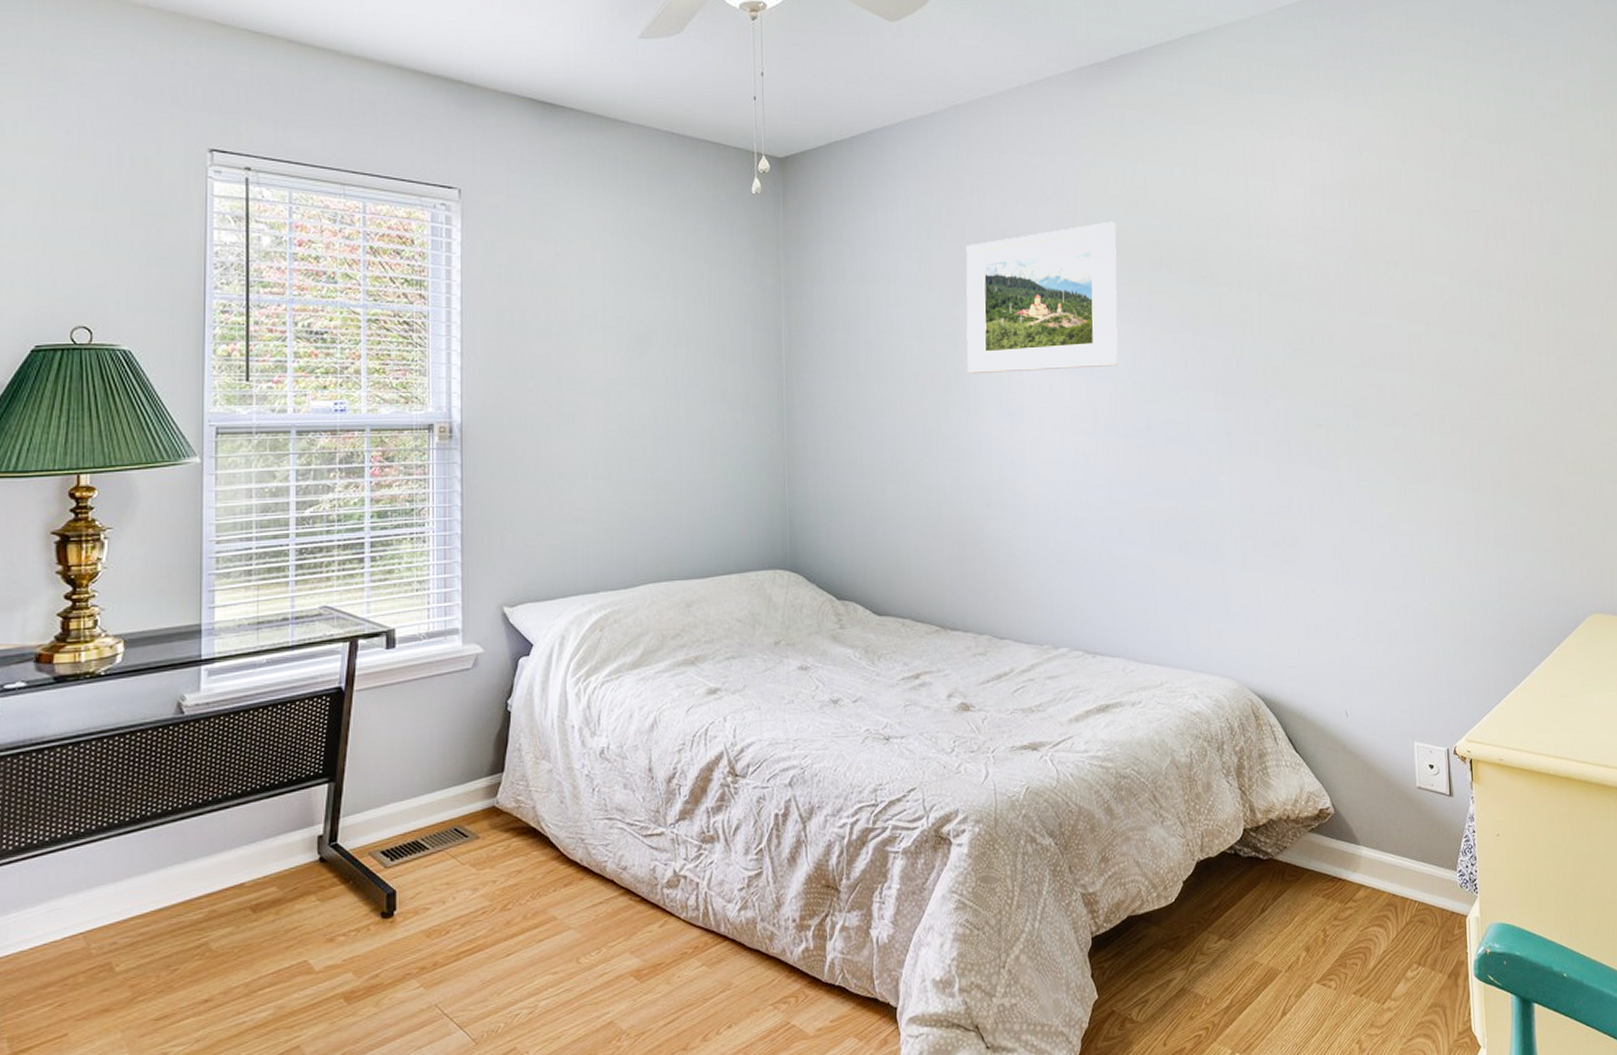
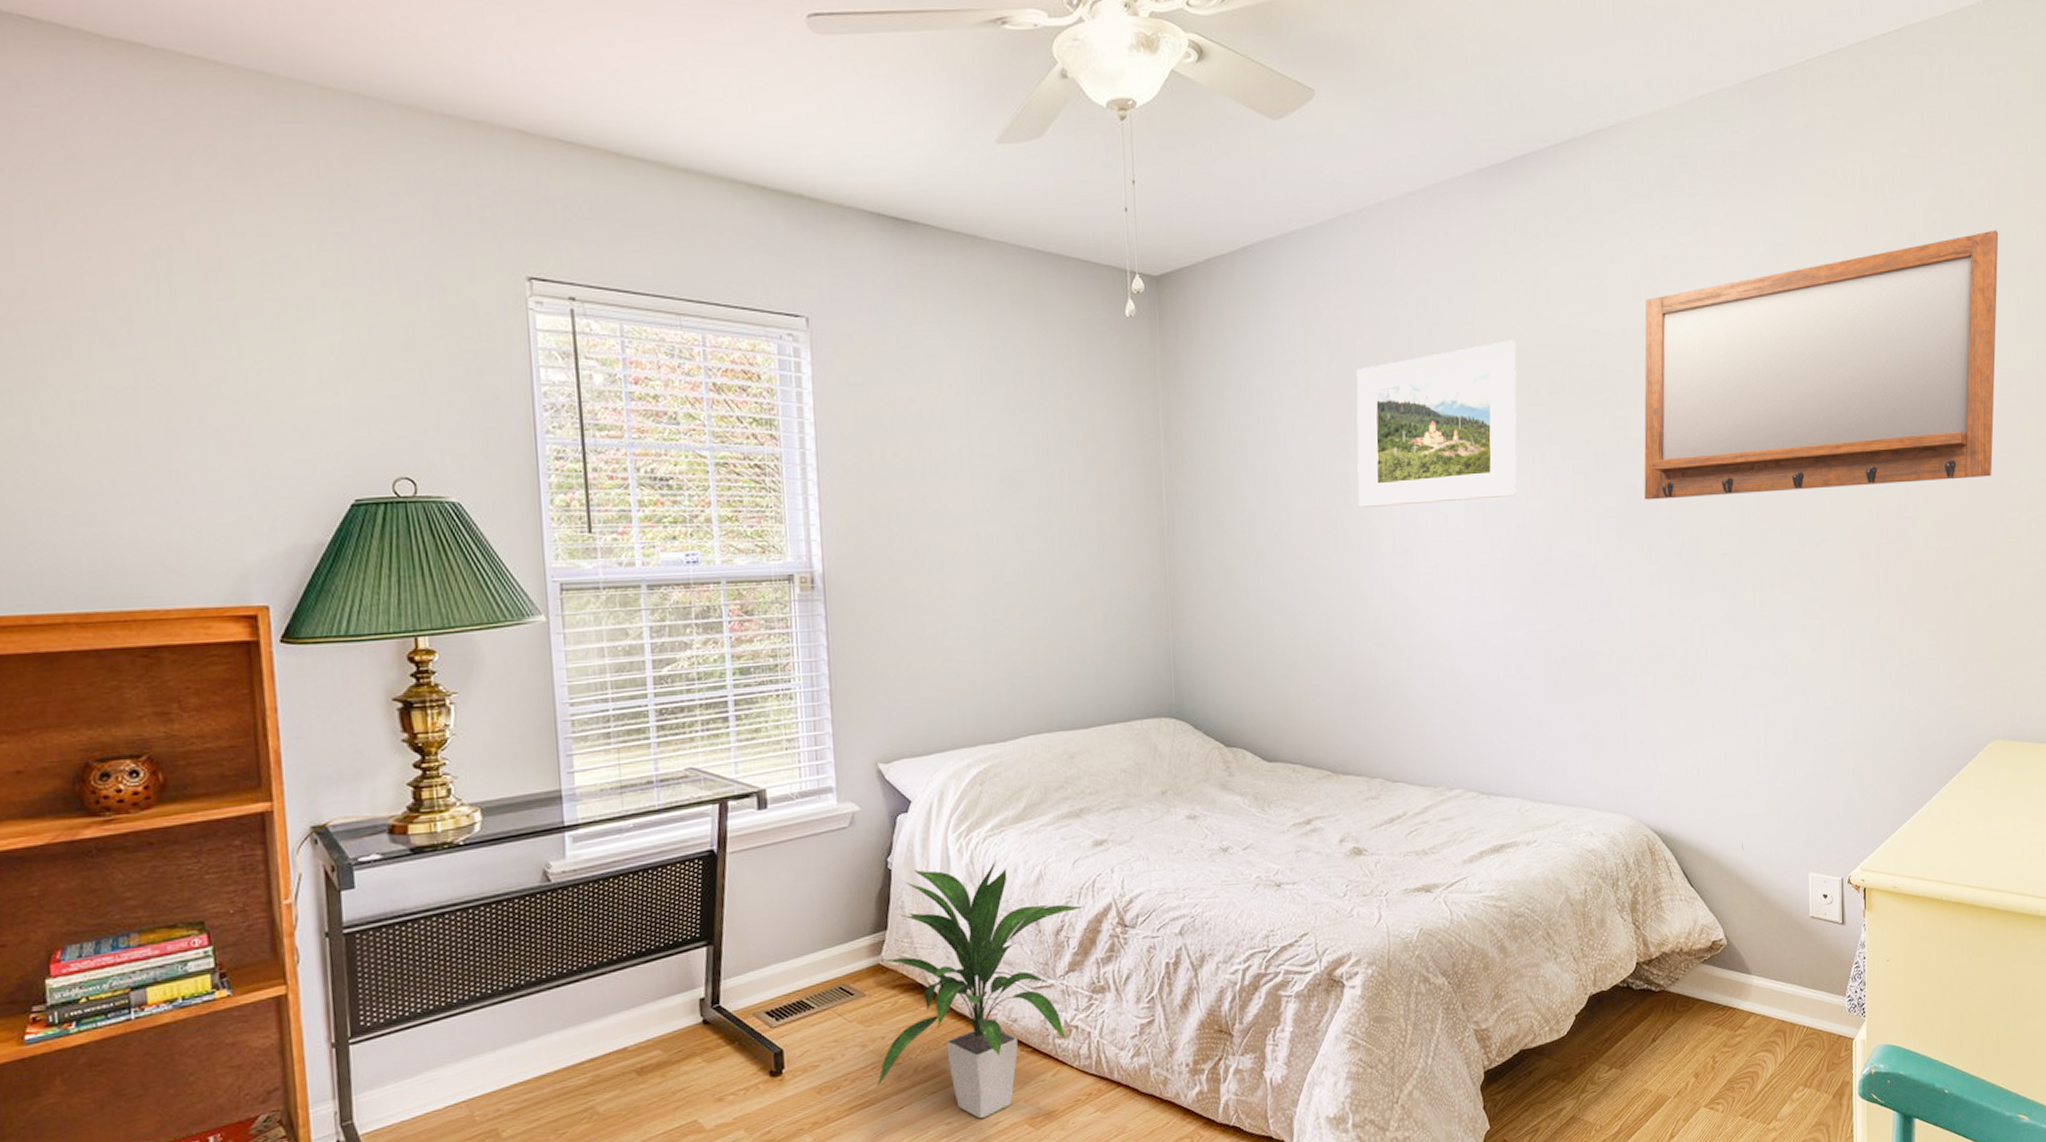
indoor plant: none [485,704,696,970] -> present [876,859,1084,1119]
home mirror: none [1237,129,1576,372] -> present [1644,230,1999,500]

